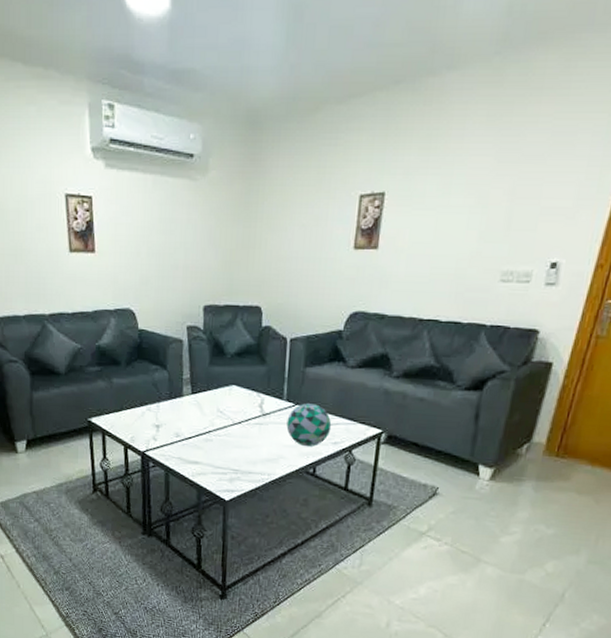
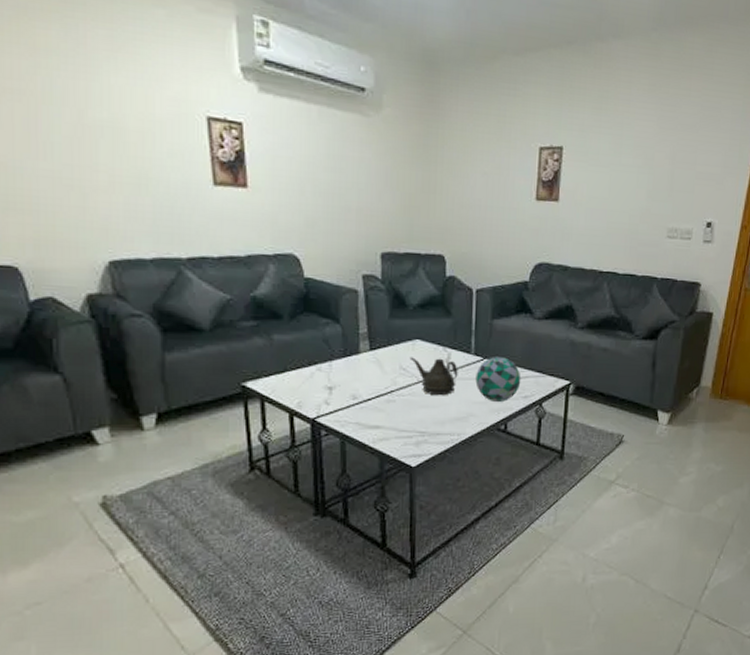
teapot: none [226,401,271,438] -> present [409,357,458,396]

